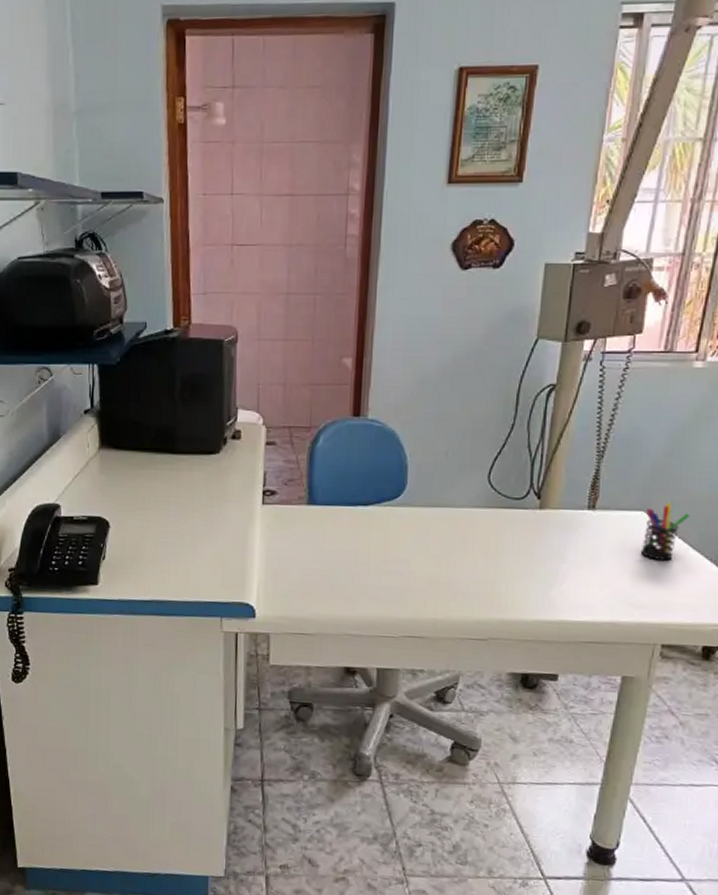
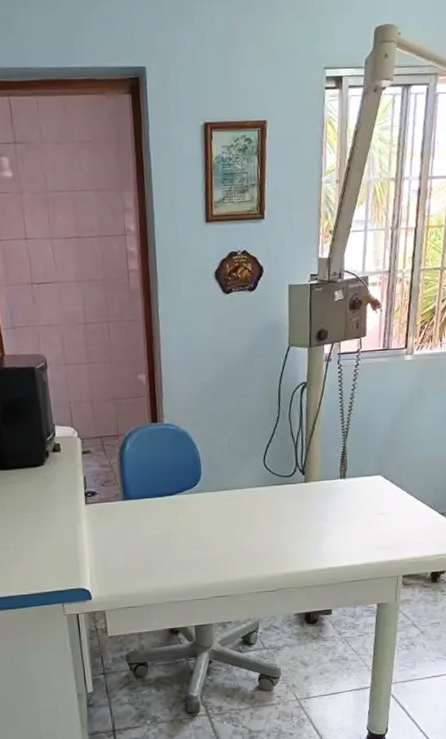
pen holder: present [640,502,690,560] -> none [381,466,413,512]

